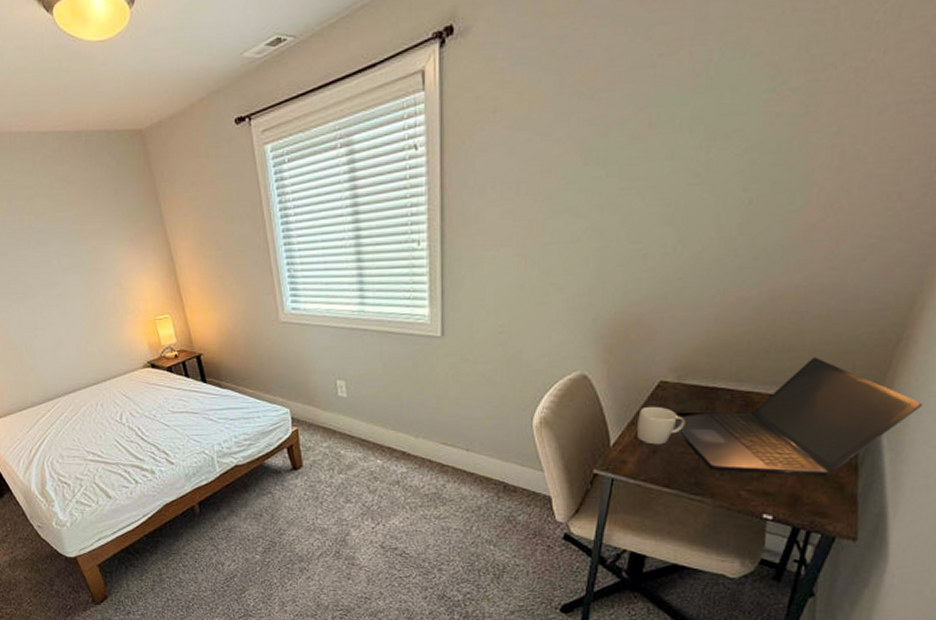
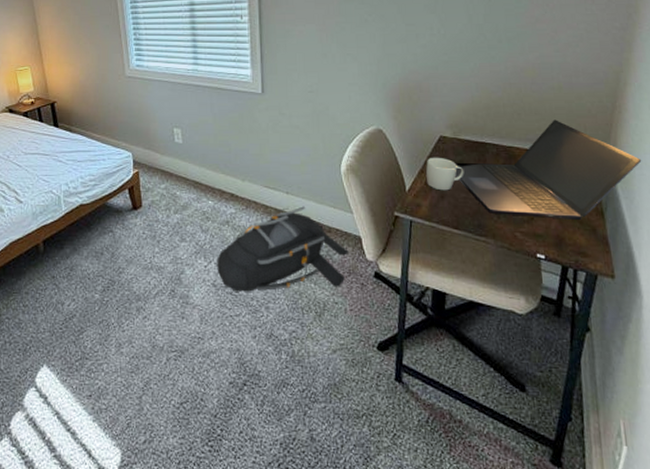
backpack: none [385,464,537,554] -> present [217,206,350,292]

